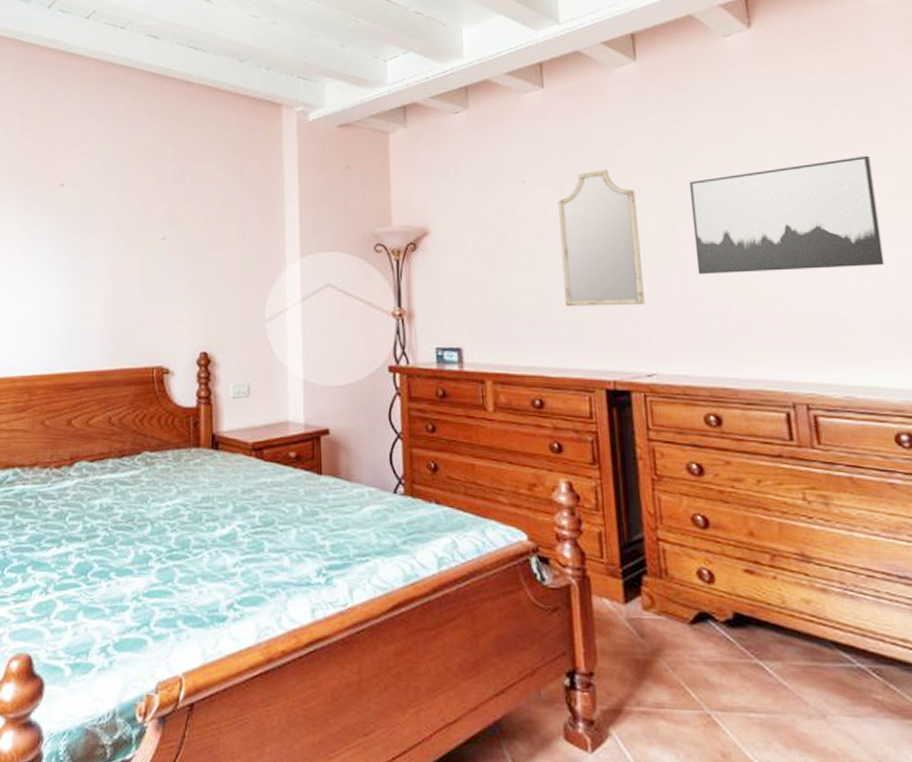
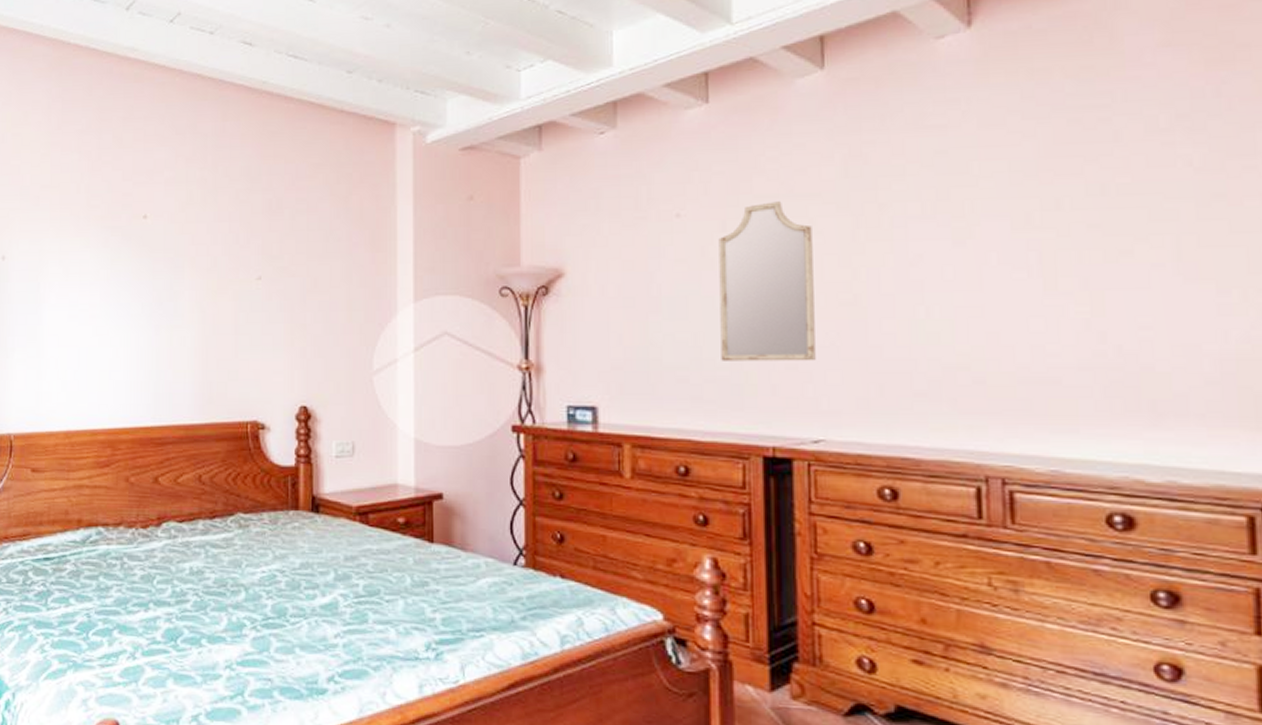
wall art: present [689,155,885,275] -> none [879,185,1114,327]

